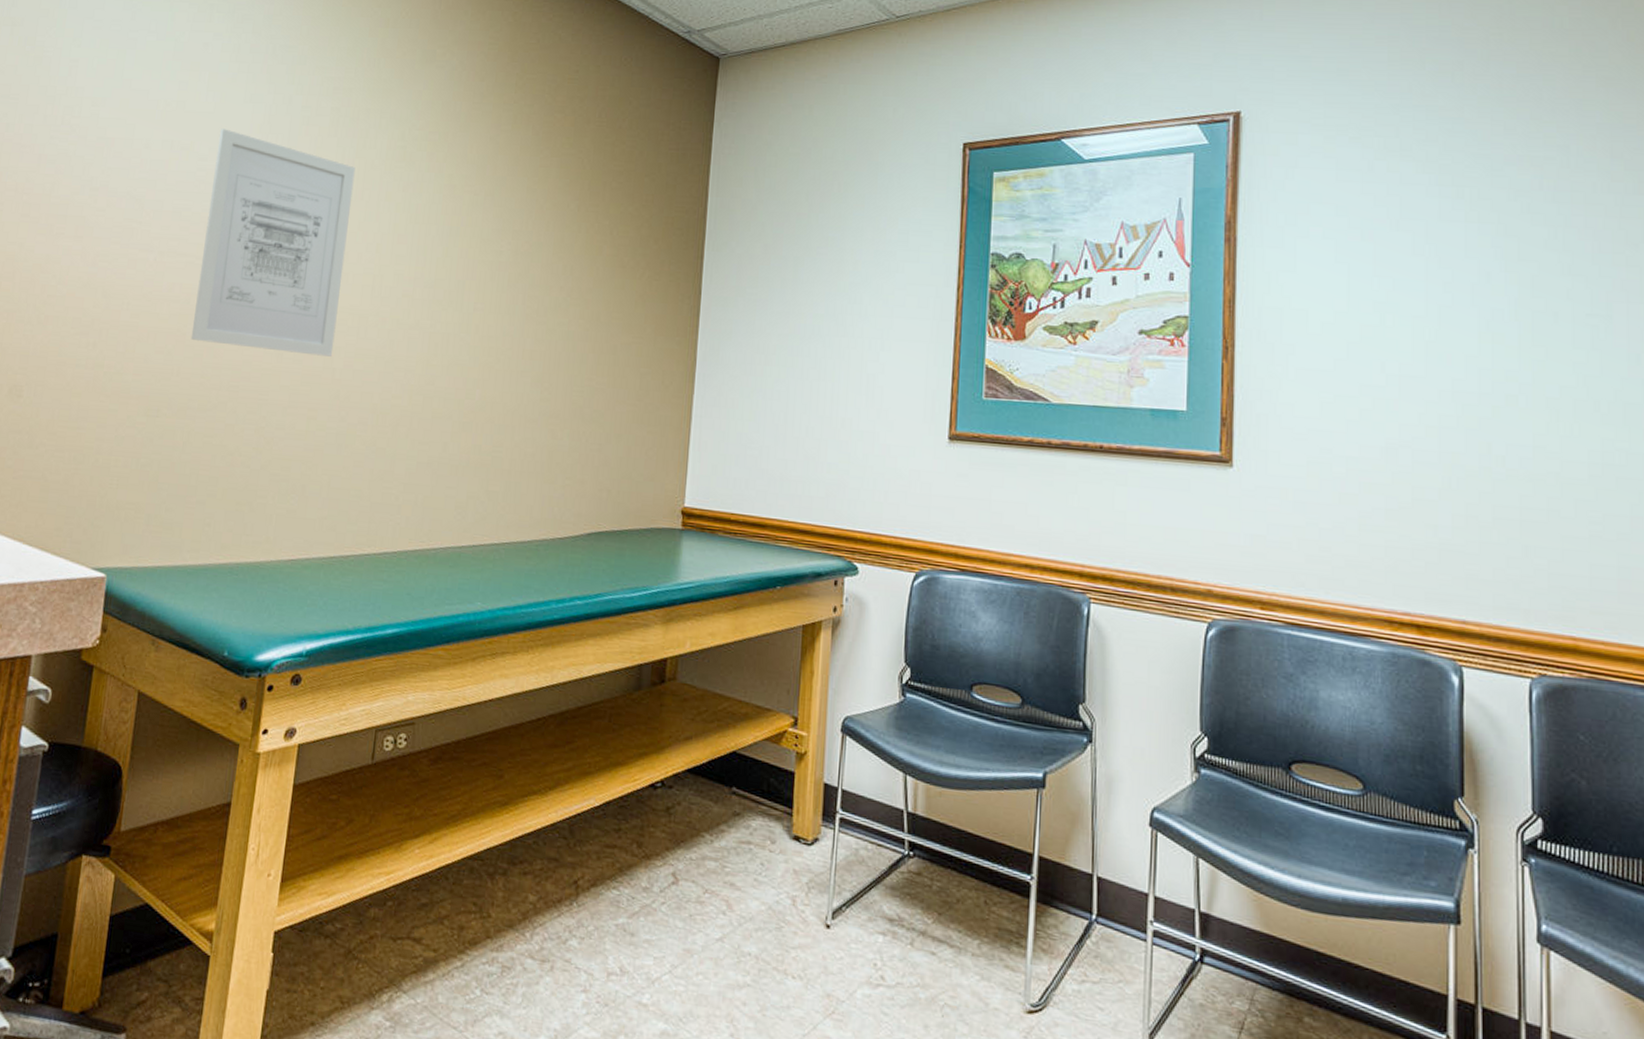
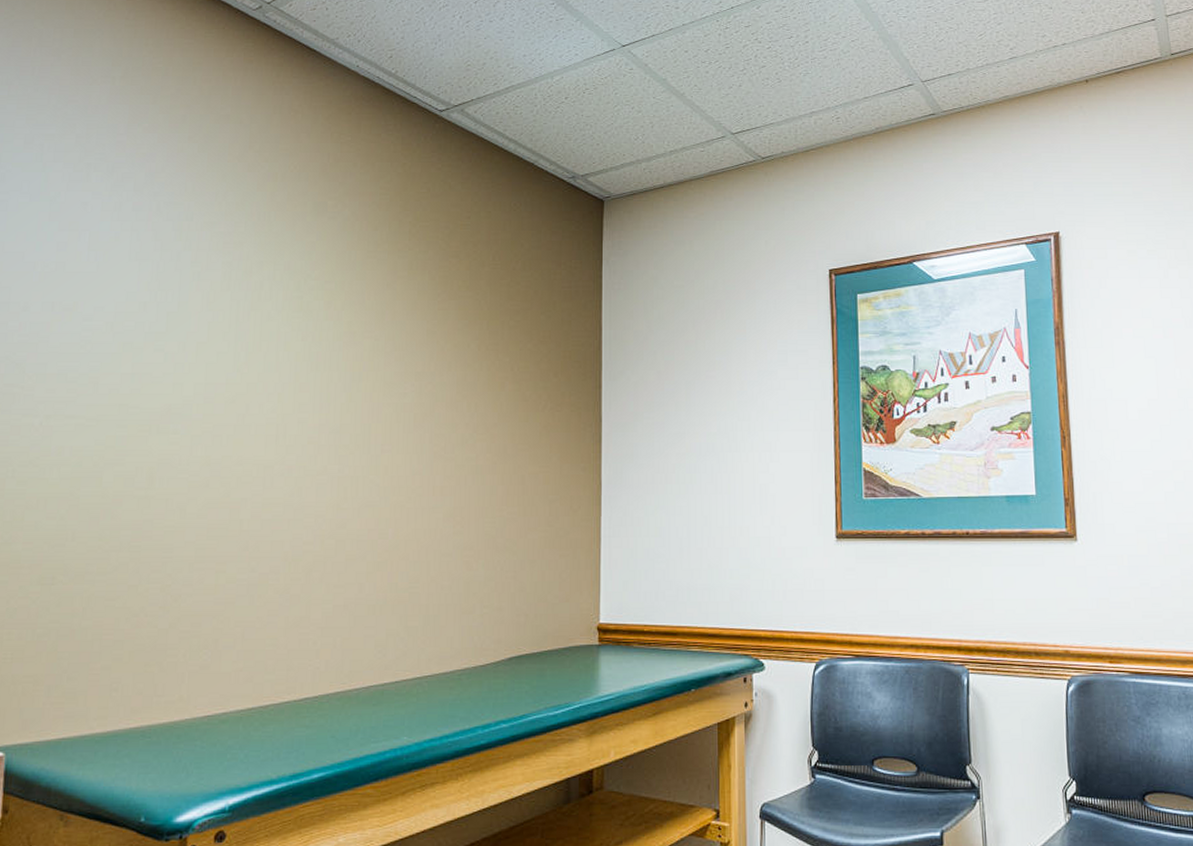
wall art: present [190,128,355,357] -> none [85,287,251,509]

